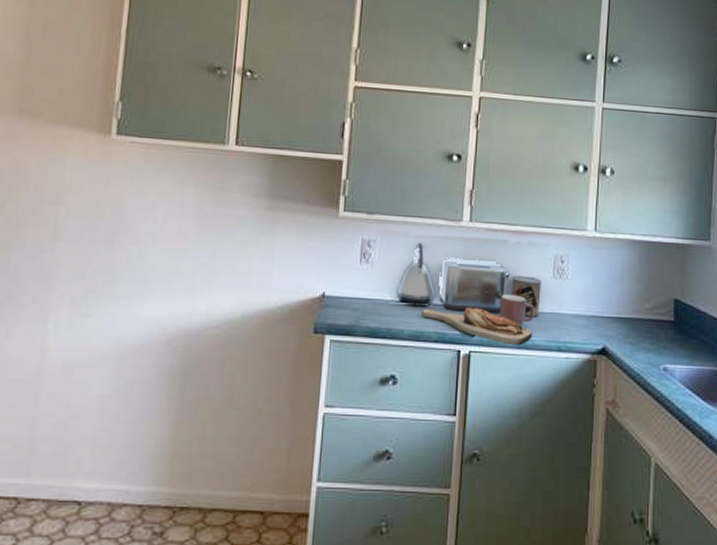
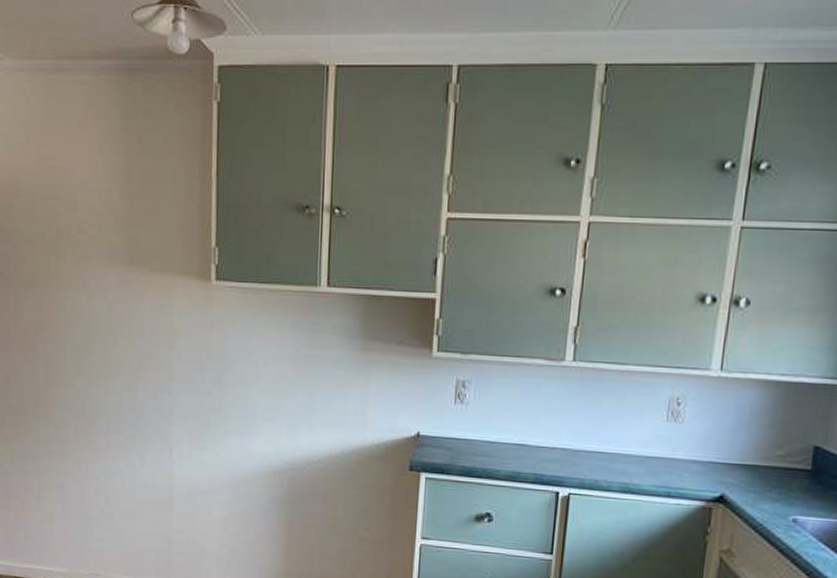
kettle: present [396,243,435,307] -> none [492,384,533,448]
cutting board: present [421,306,533,346] -> none [517,448,640,490]
toaster: present [439,259,509,313] -> none [538,400,616,456]
mug: present [499,294,534,327] -> none [603,437,642,471]
tin can: present [511,275,541,317] -> none [617,418,652,462]

